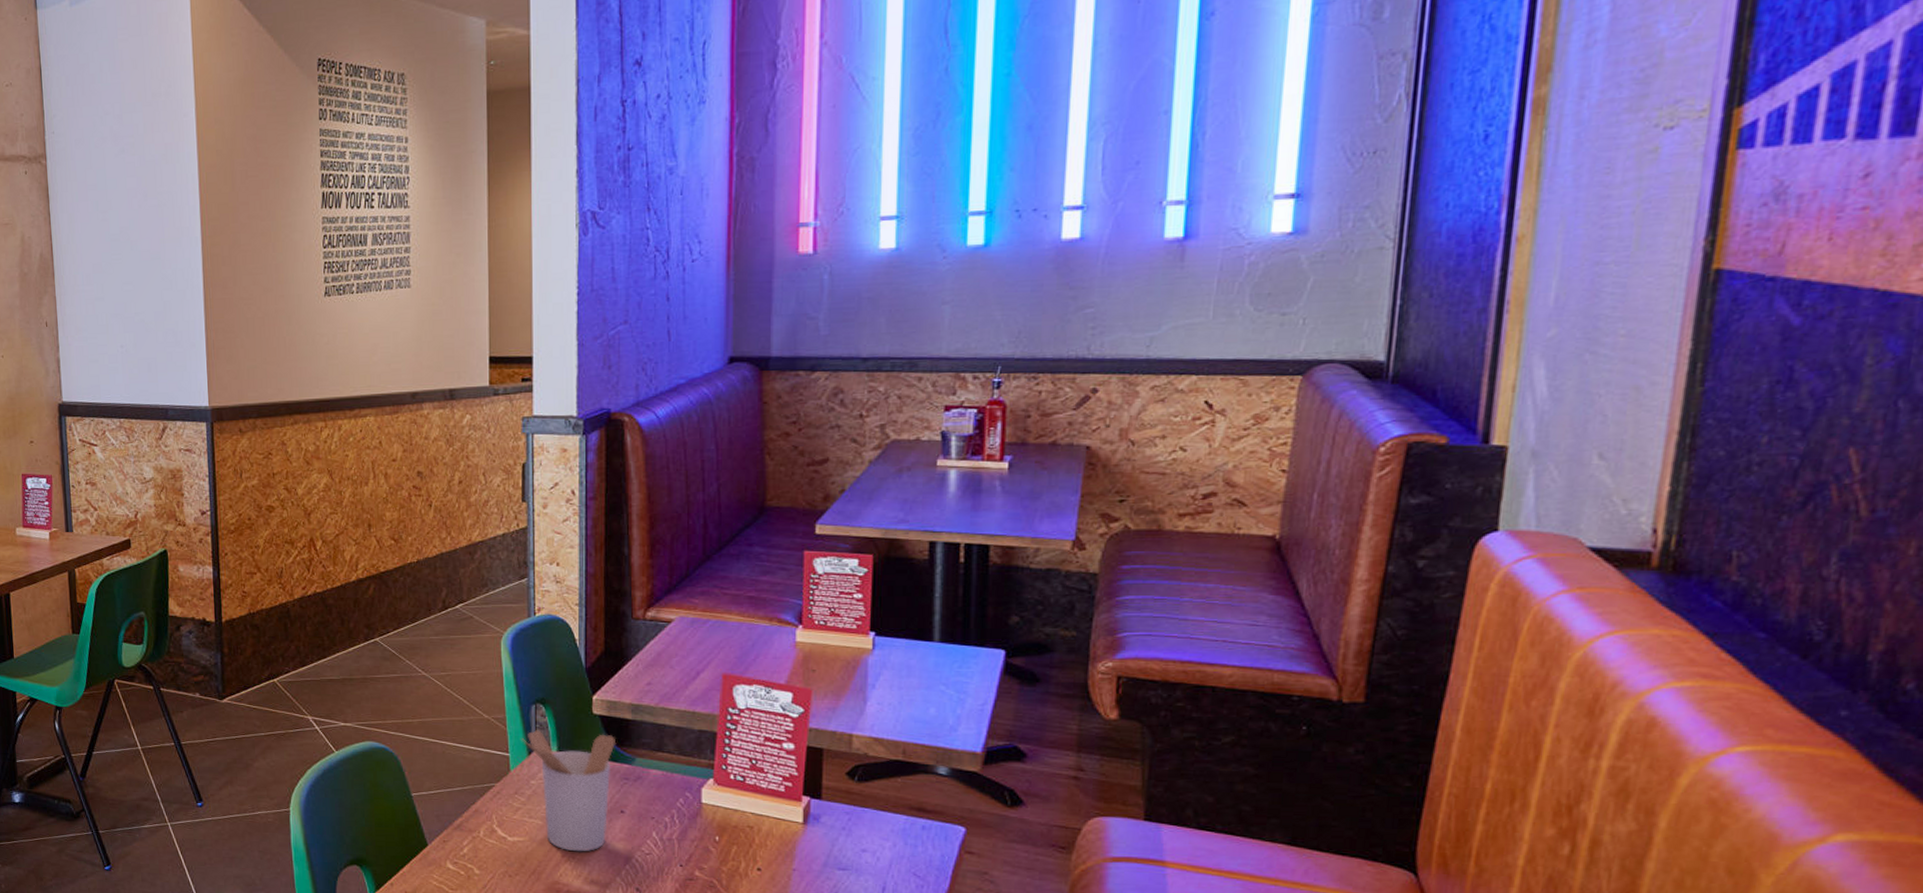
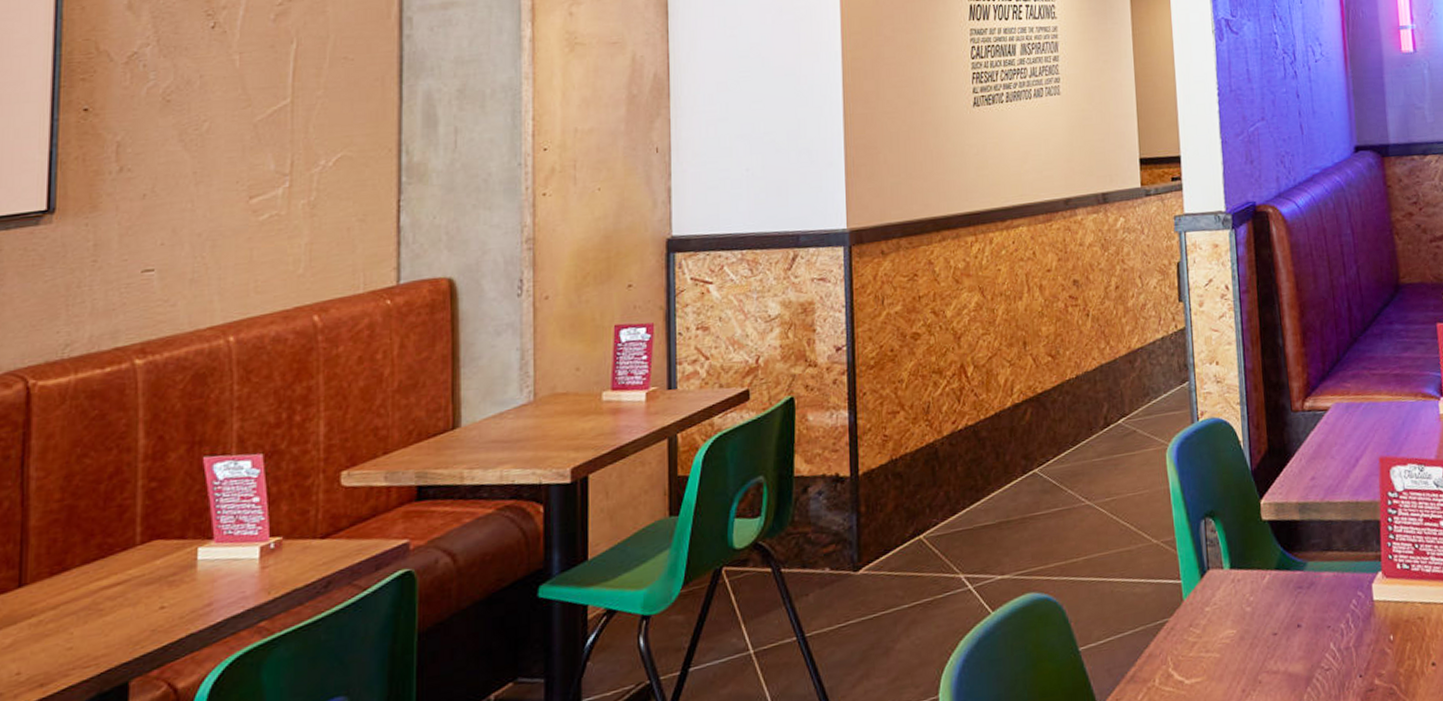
utensil holder: present [522,730,617,852] -> none [1194,541,1287,684]

